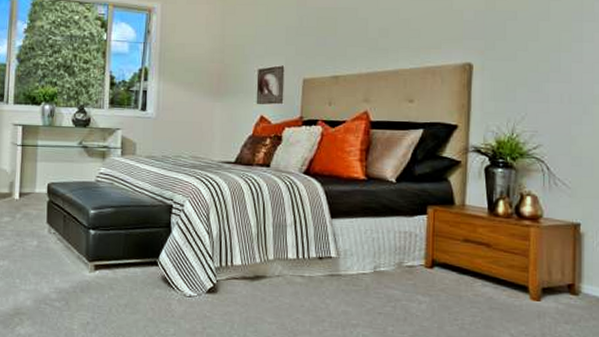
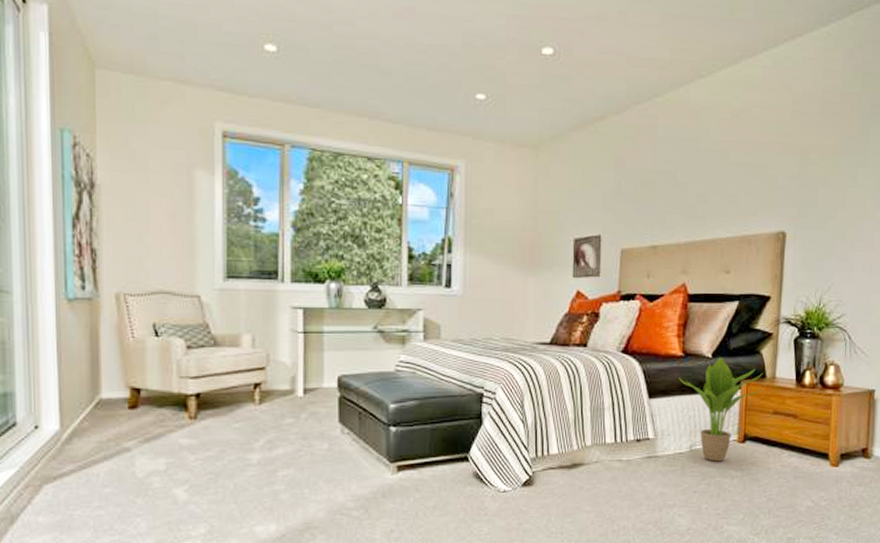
potted plant: none [361,183,451,286] -> present [678,357,763,462]

